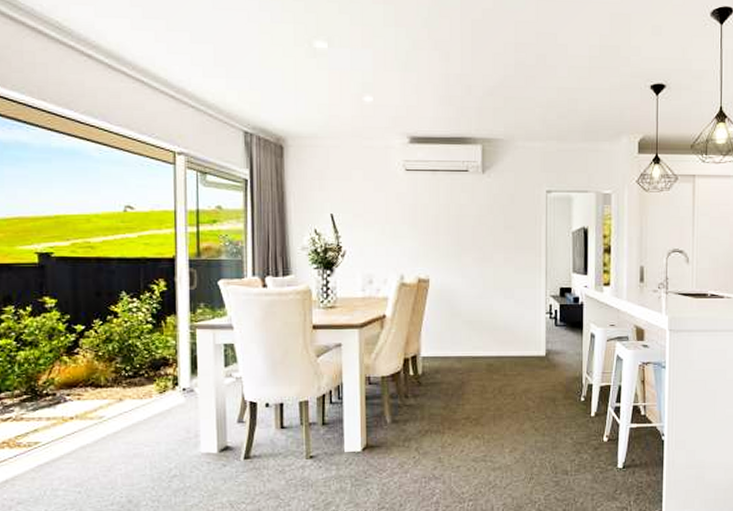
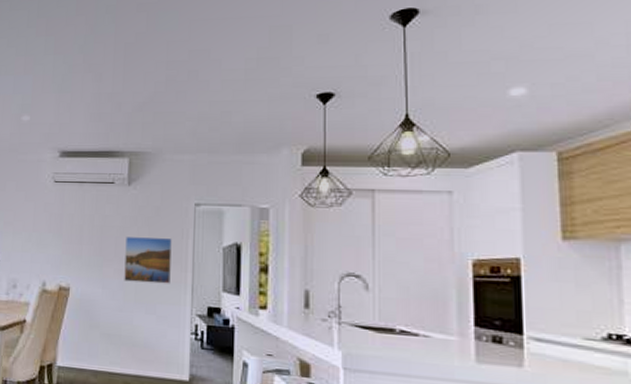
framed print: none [483,224,526,269] -> present [124,237,172,284]

